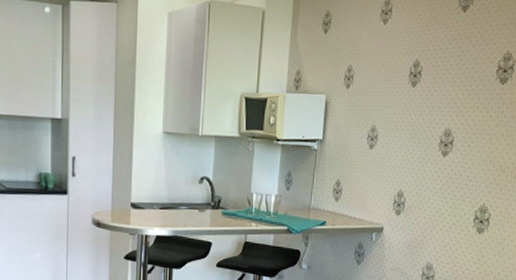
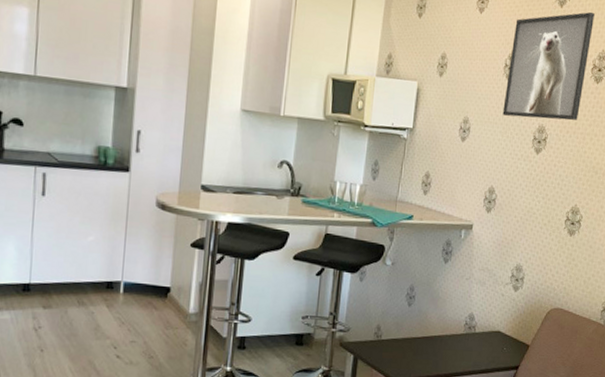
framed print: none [409,14,498,123] -> present [502,11,595,121]

